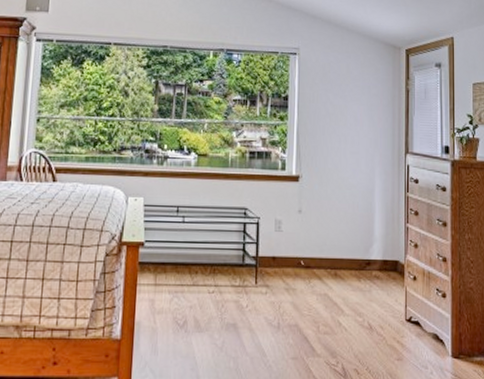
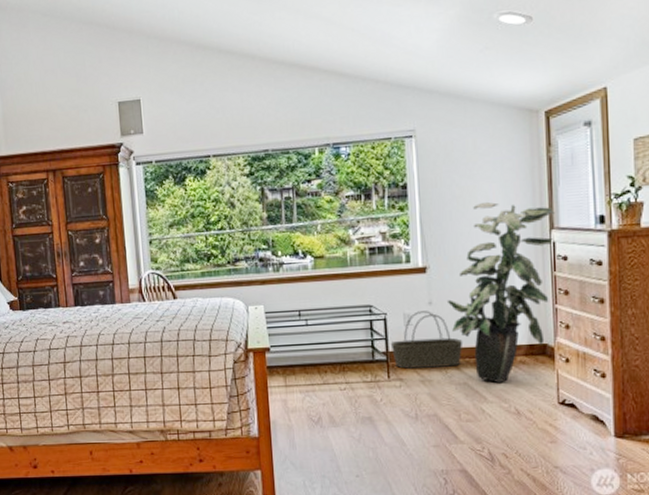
basket: none [260,218,327,276] -> present [390,311,463,369]
indoor plant: none [314,121,410,297] -> present [446,201,555,384]

